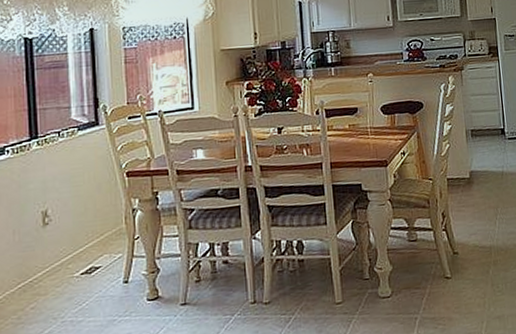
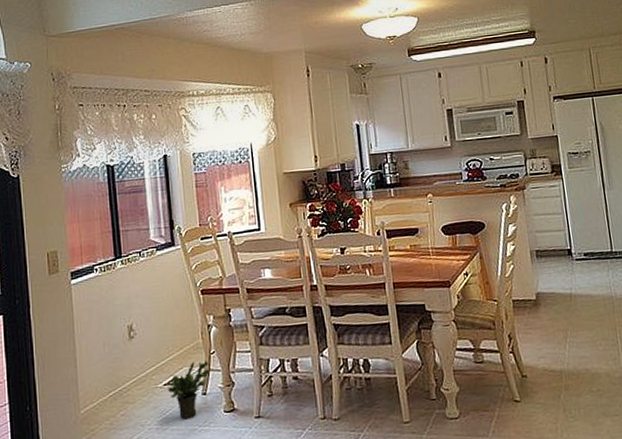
potted plant: none [85,247,134,310] -> present [168,361,211,419]

